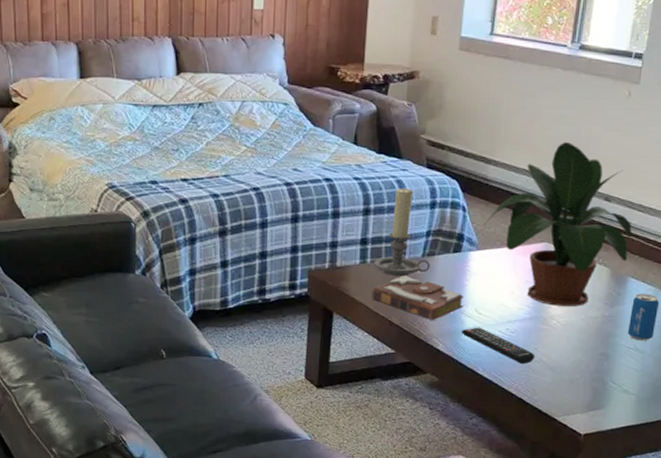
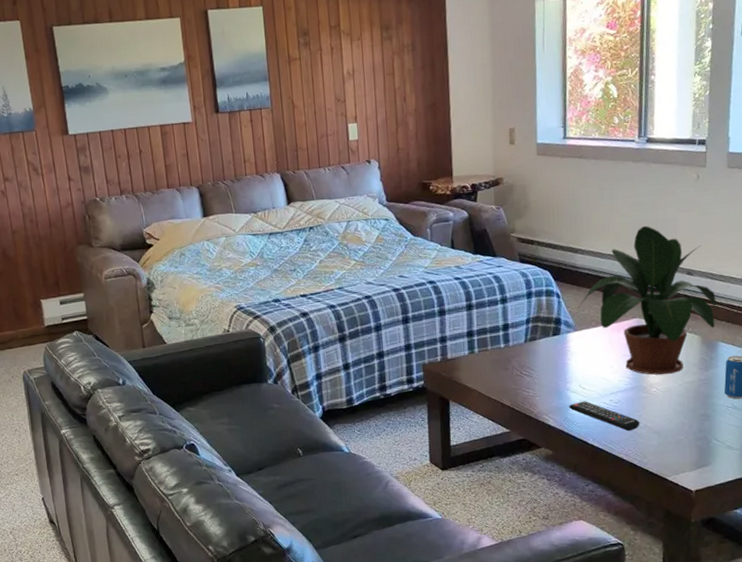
book: present [372,276,464,320] -> none [482,361,568,399]
candle holder: present [373,187,430,276] -> none [481,282,533,362]

